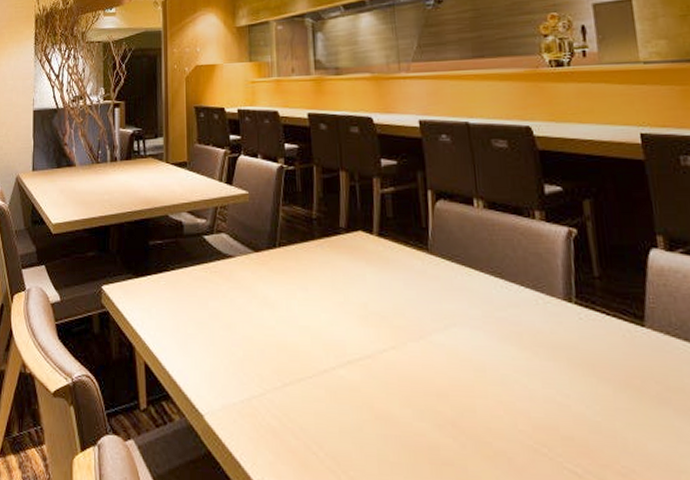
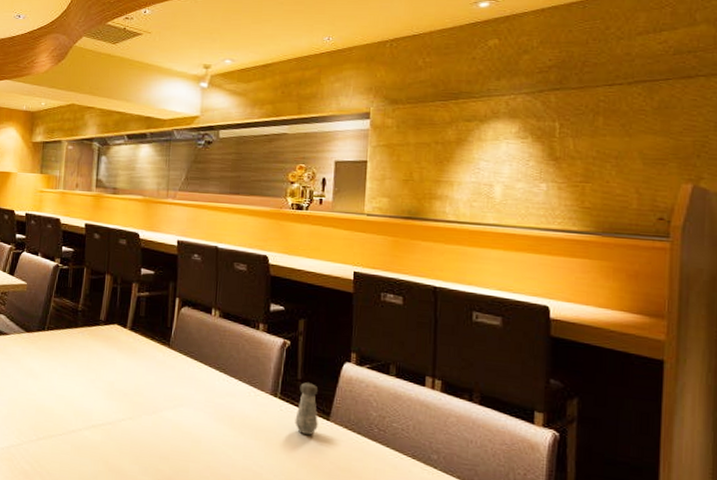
salt shaker: none [599,280,631,348] -> present [295,382,318,435]

